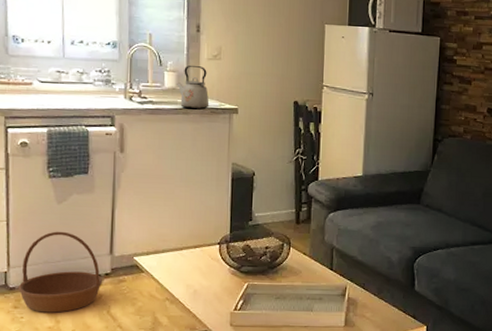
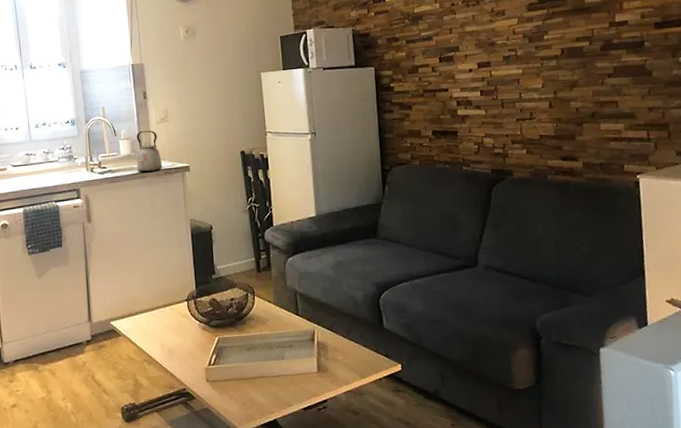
basket: present [18,231,103,313] -> none [11,304,85,384]

